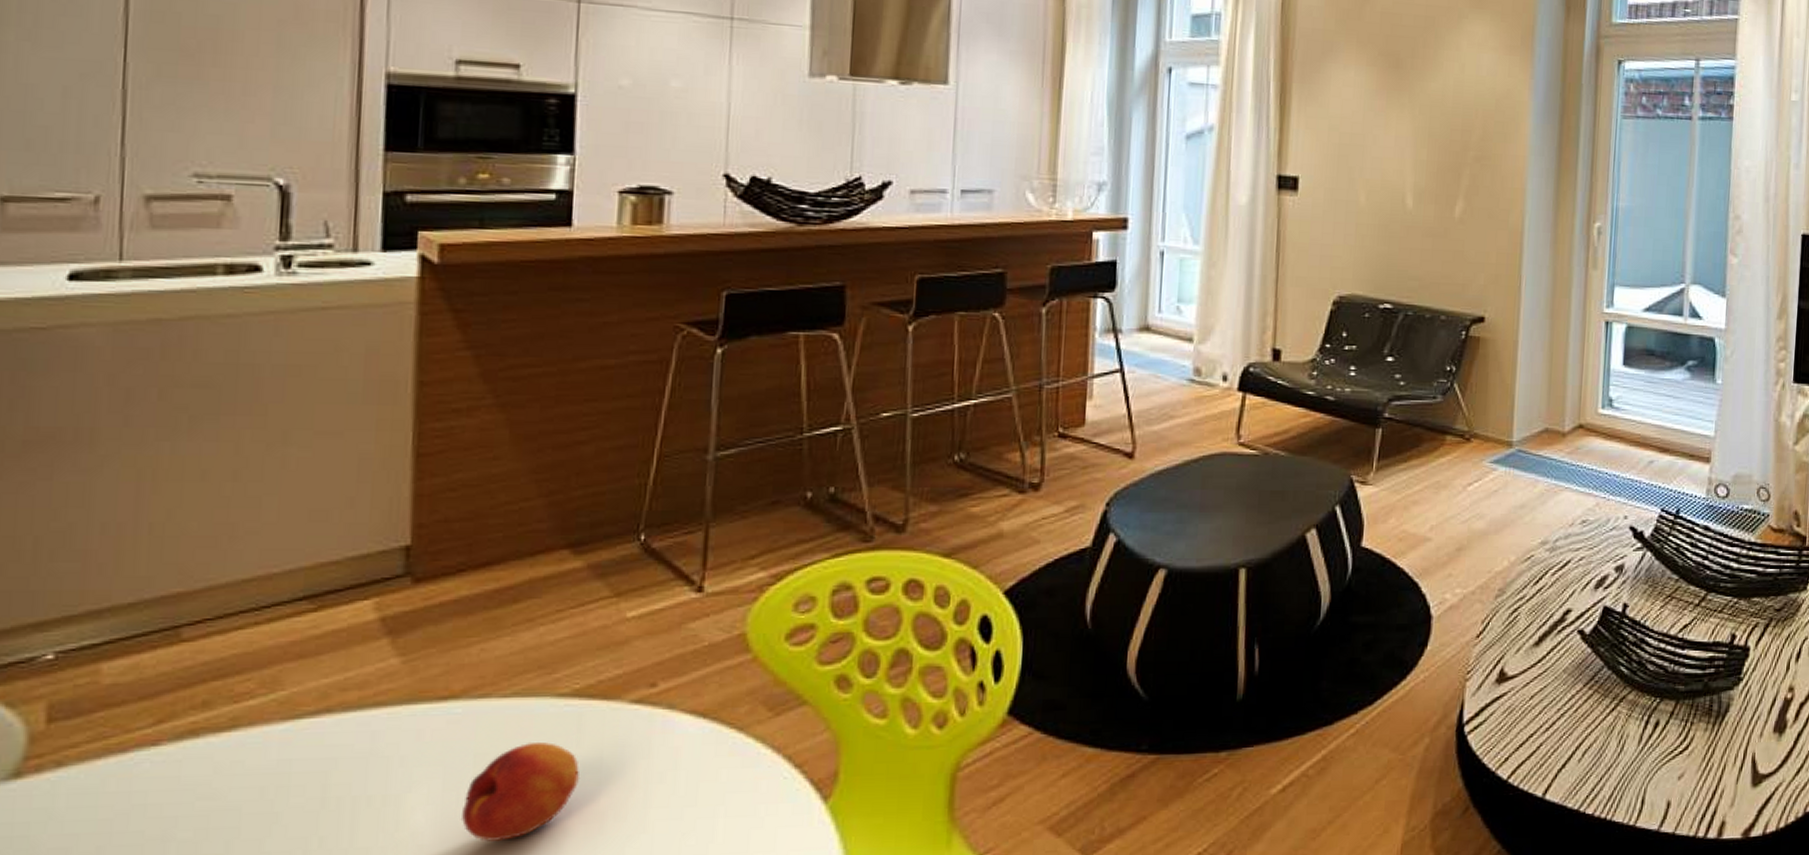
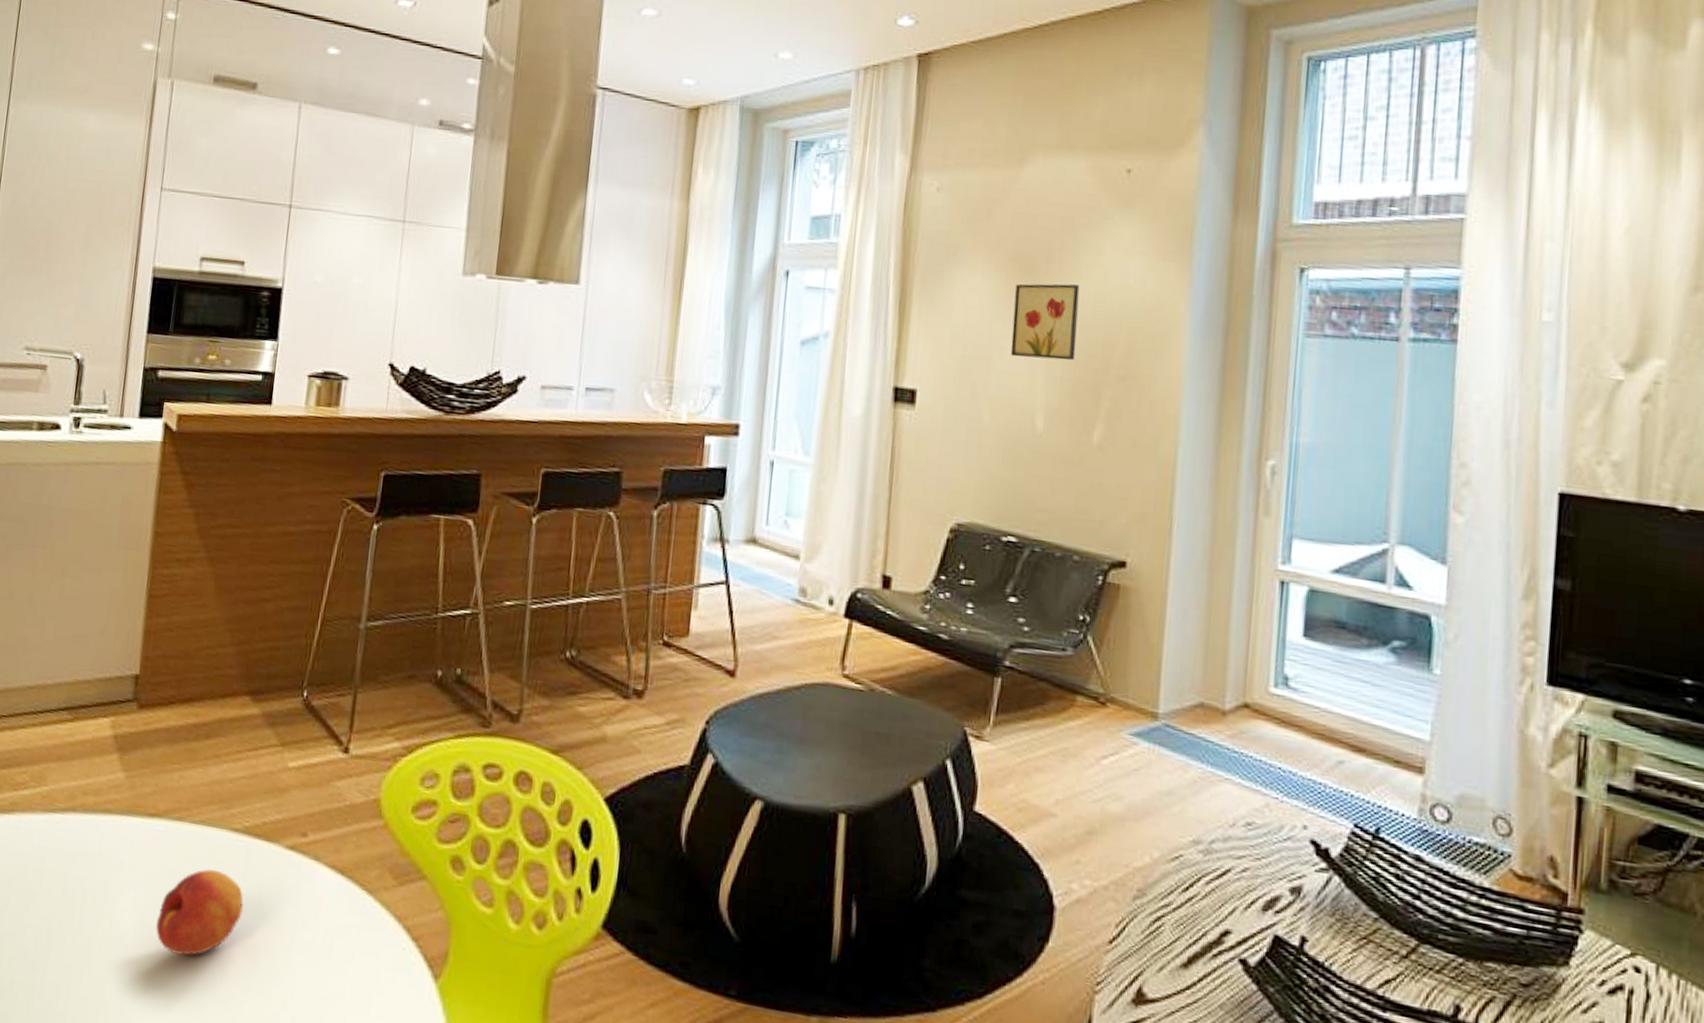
wall art: none [1382,76,1441,145] -> present [1010,283,1080,361]

